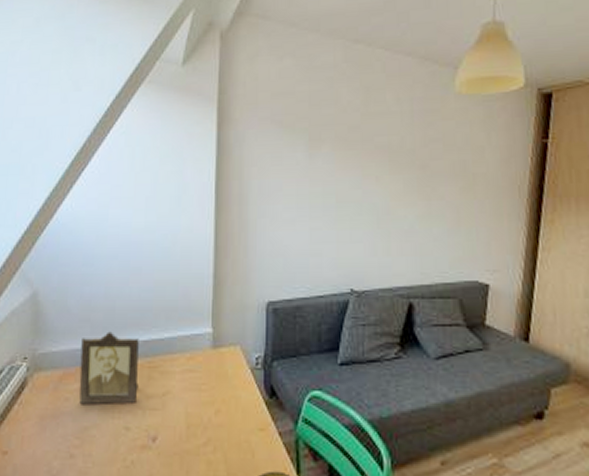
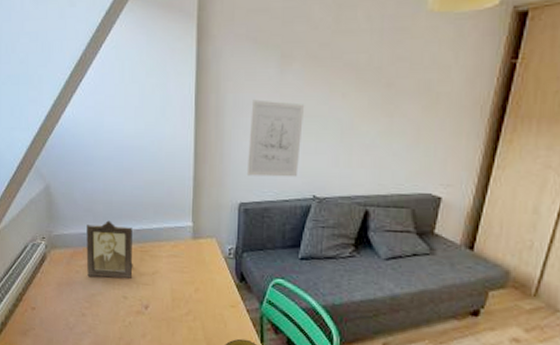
wall art: none [274,185,336,270] -> present [246,99,304,178]

